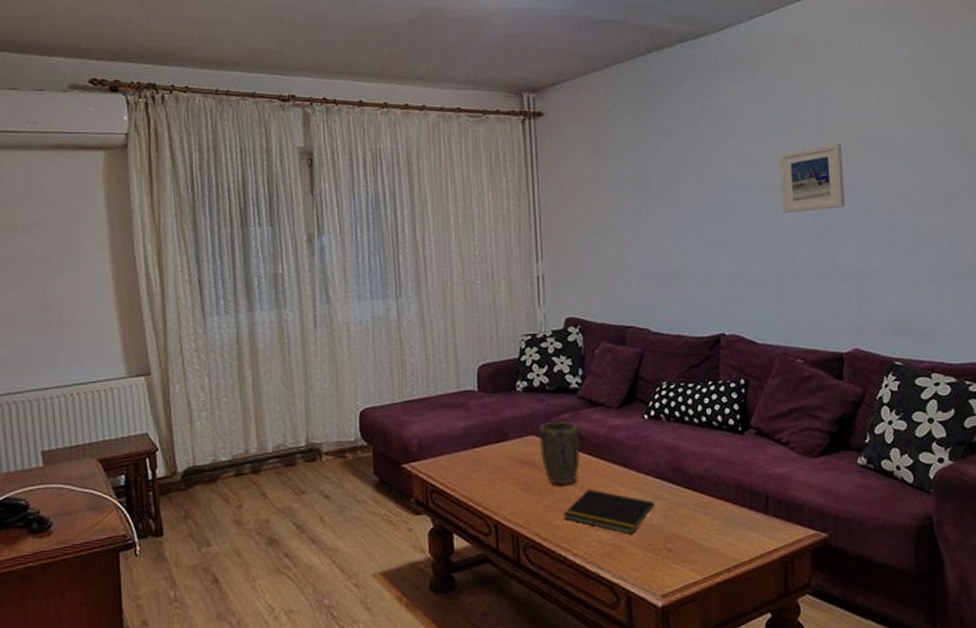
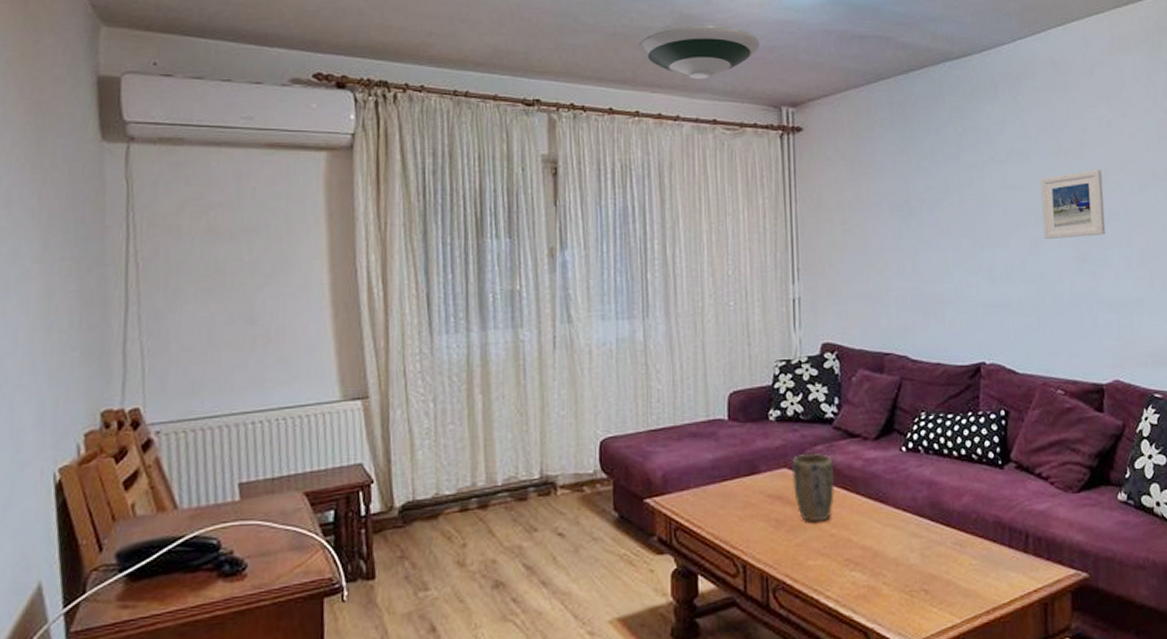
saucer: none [384,17,501,71] -> present [638,25,761,80]
notepad: present [563,489,655,534] -> none [816,527,912,575]

